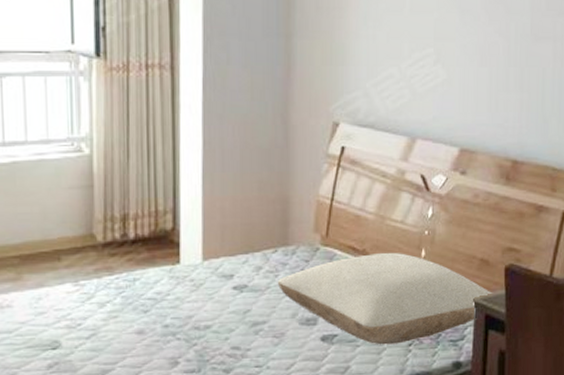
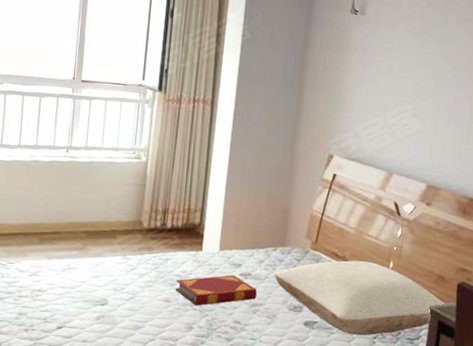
hardback book: none [149,289,257,334] -> present [175,275,257,306]

